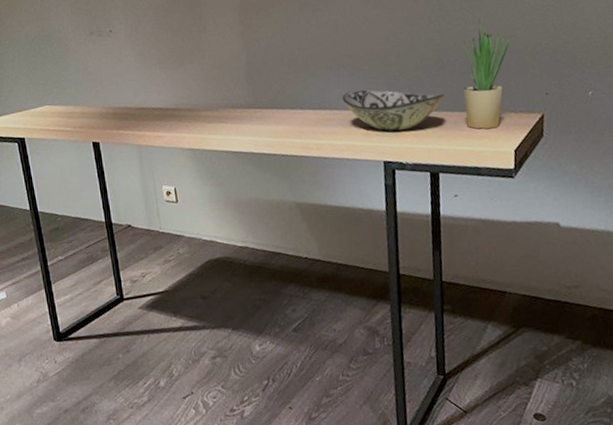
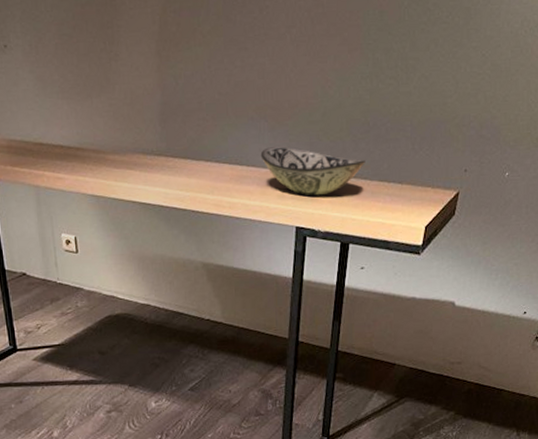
potted plant: present [463,18,512,129] -> none [384,80,441,203]

